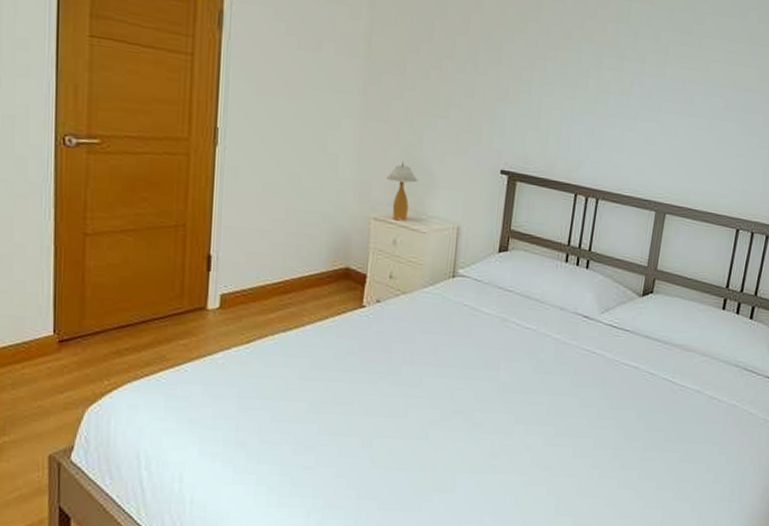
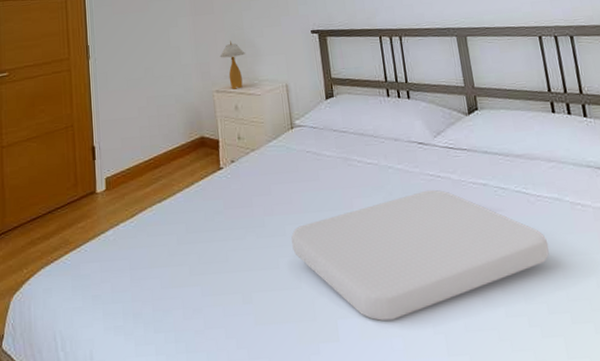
cushion: none [426,364,677,479] -> present [291,189,549,321]

